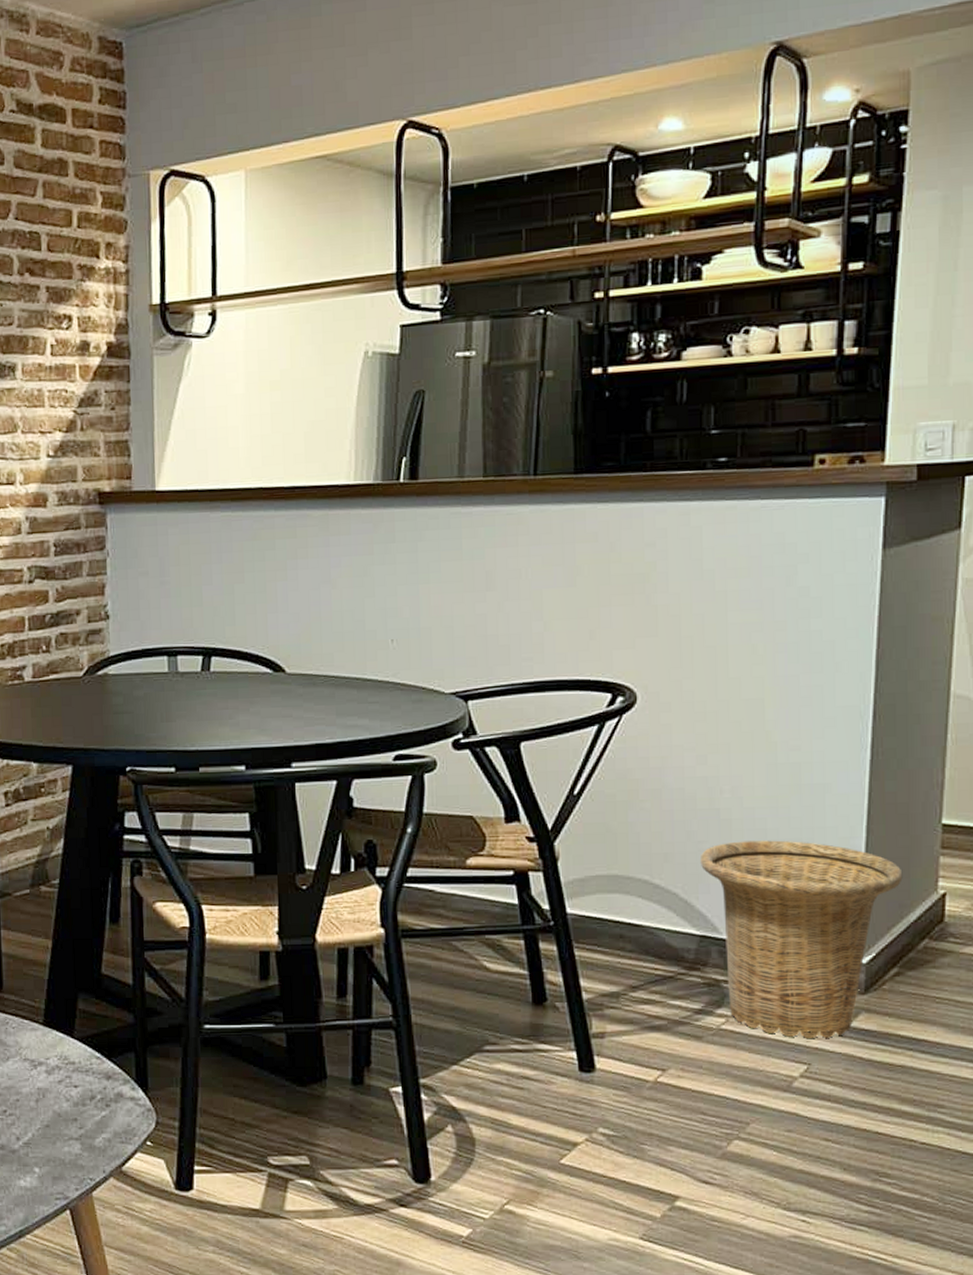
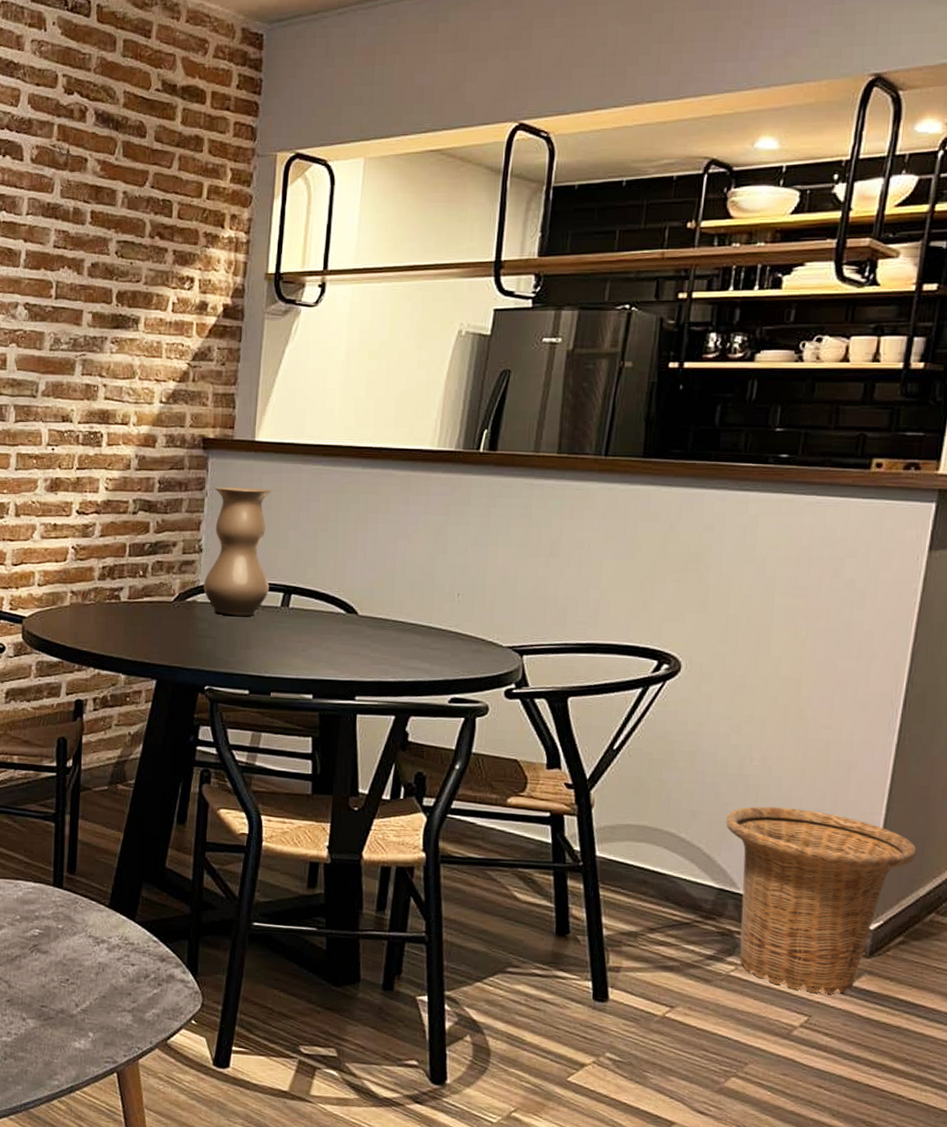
vase: none [114,542,187,688] -> present [204,487,272,617]

